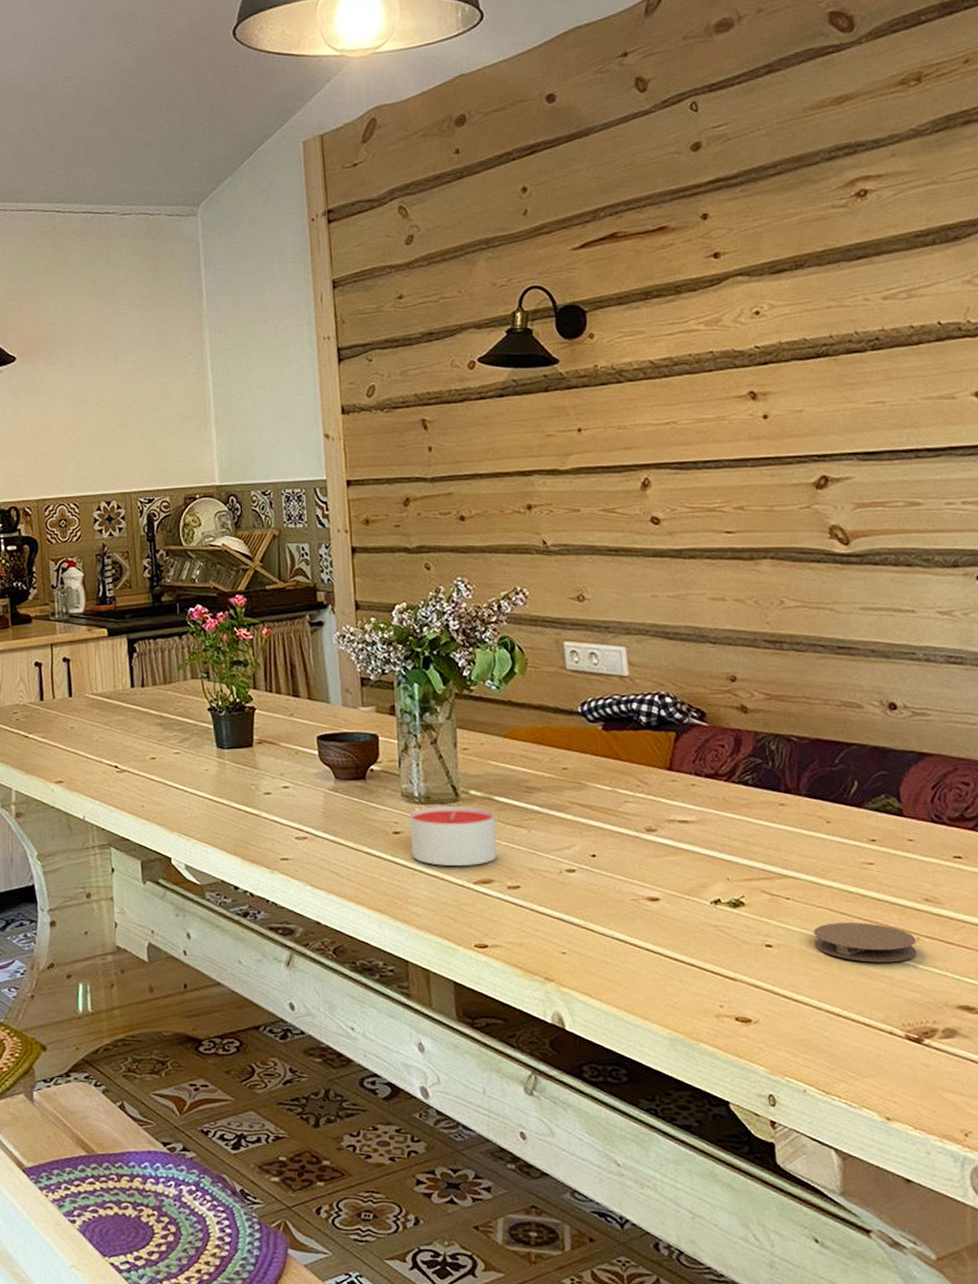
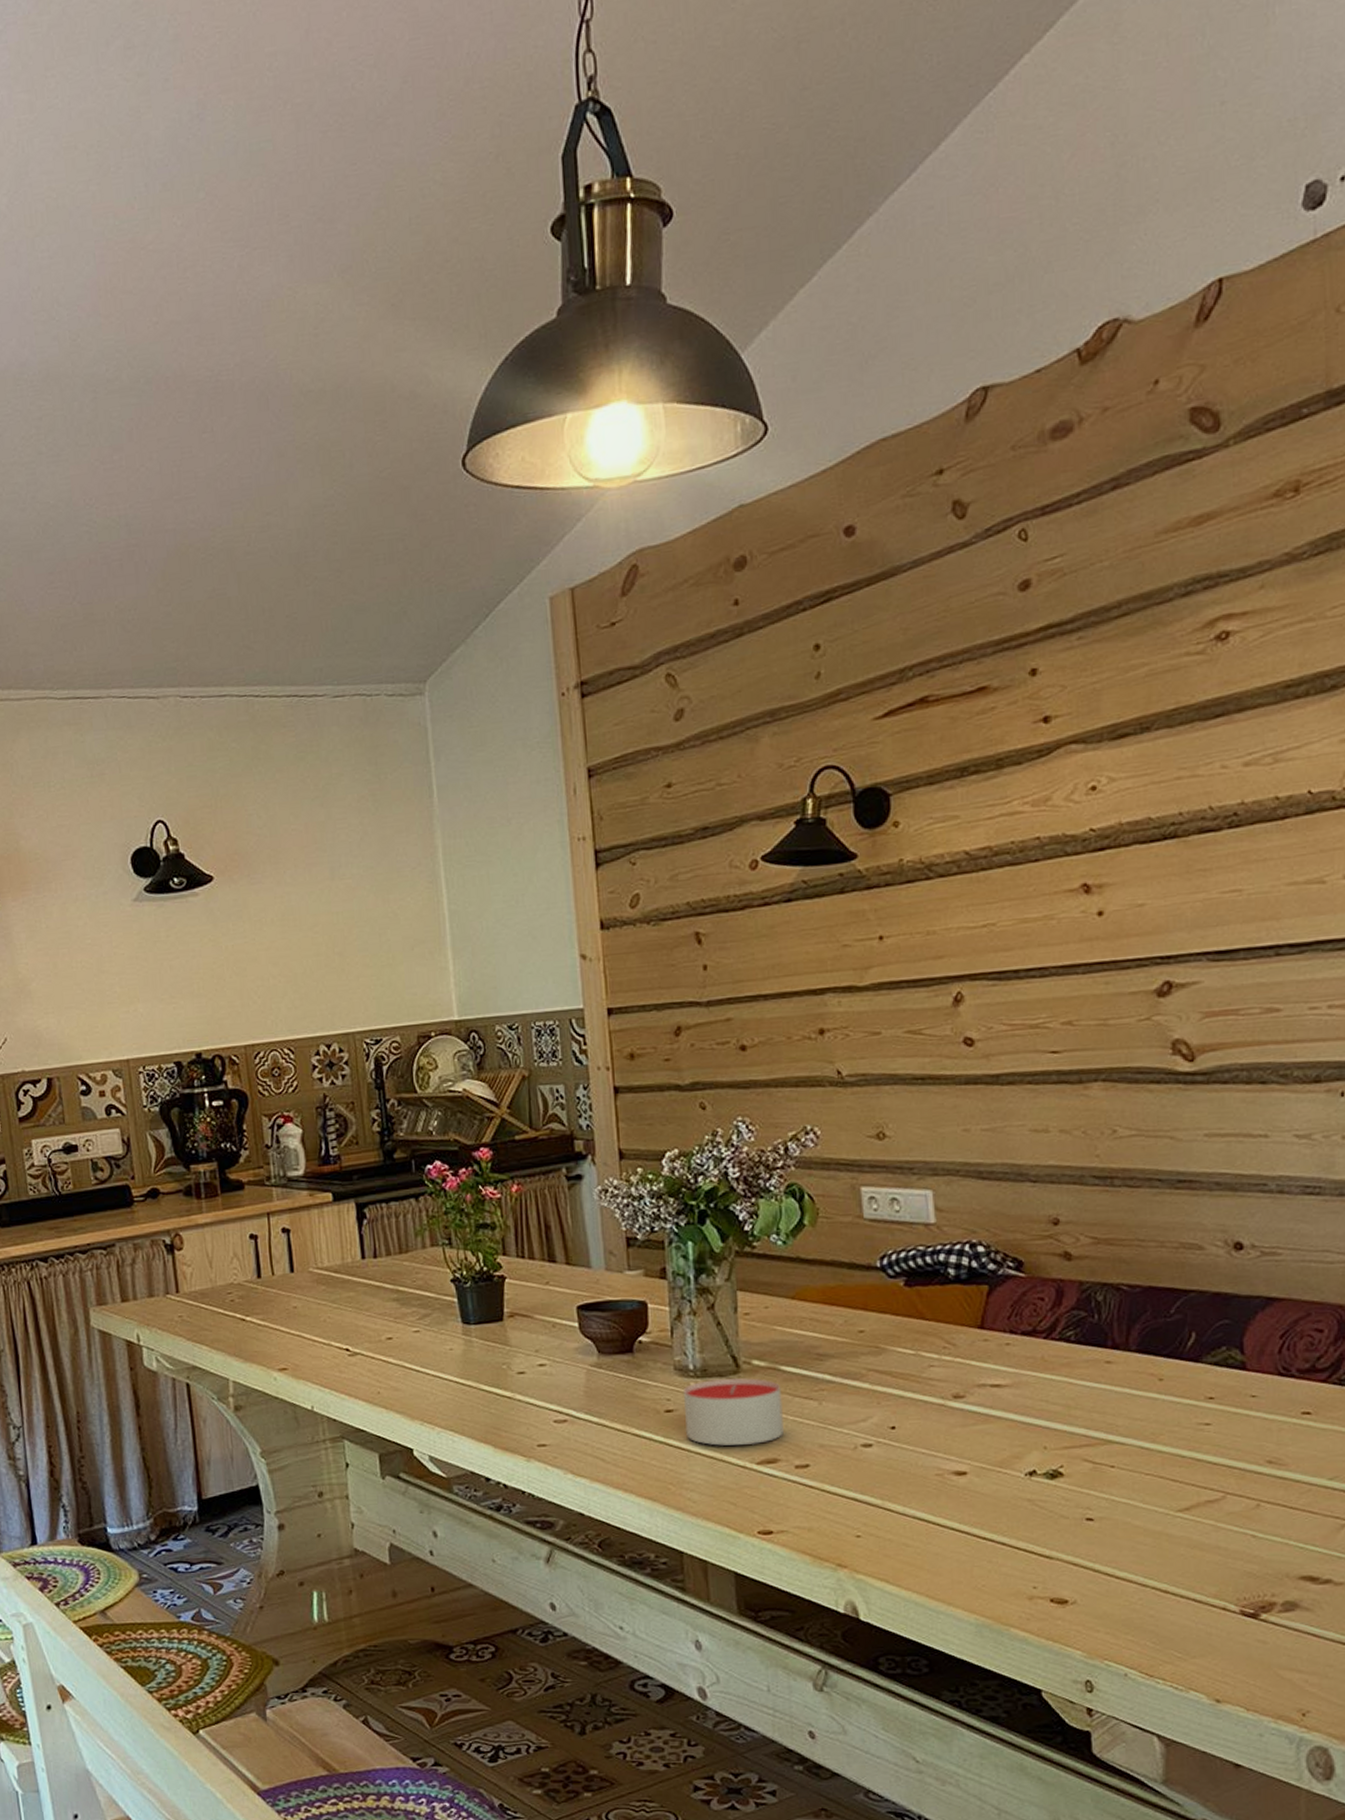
coaster: present [814,923,917,963] -> none [1141,1489,1257,1533]

